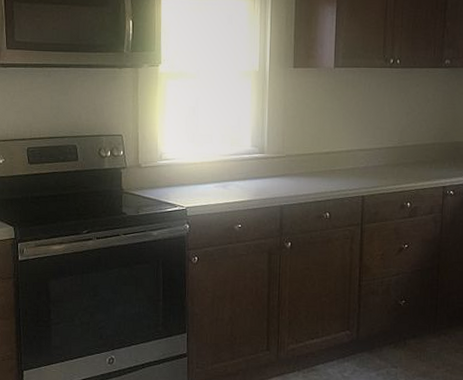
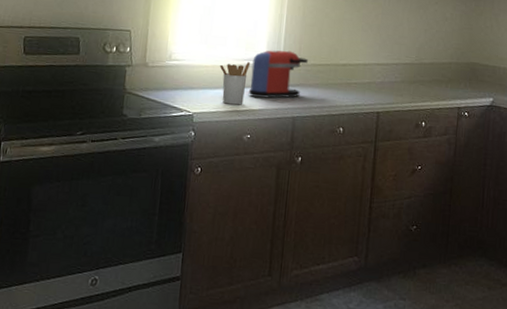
utensil holder: none [207,156,236,198] -> present [219,61,250,105]
coffee maker: none [236,143,293,189] -> present [248,50,309,98]

